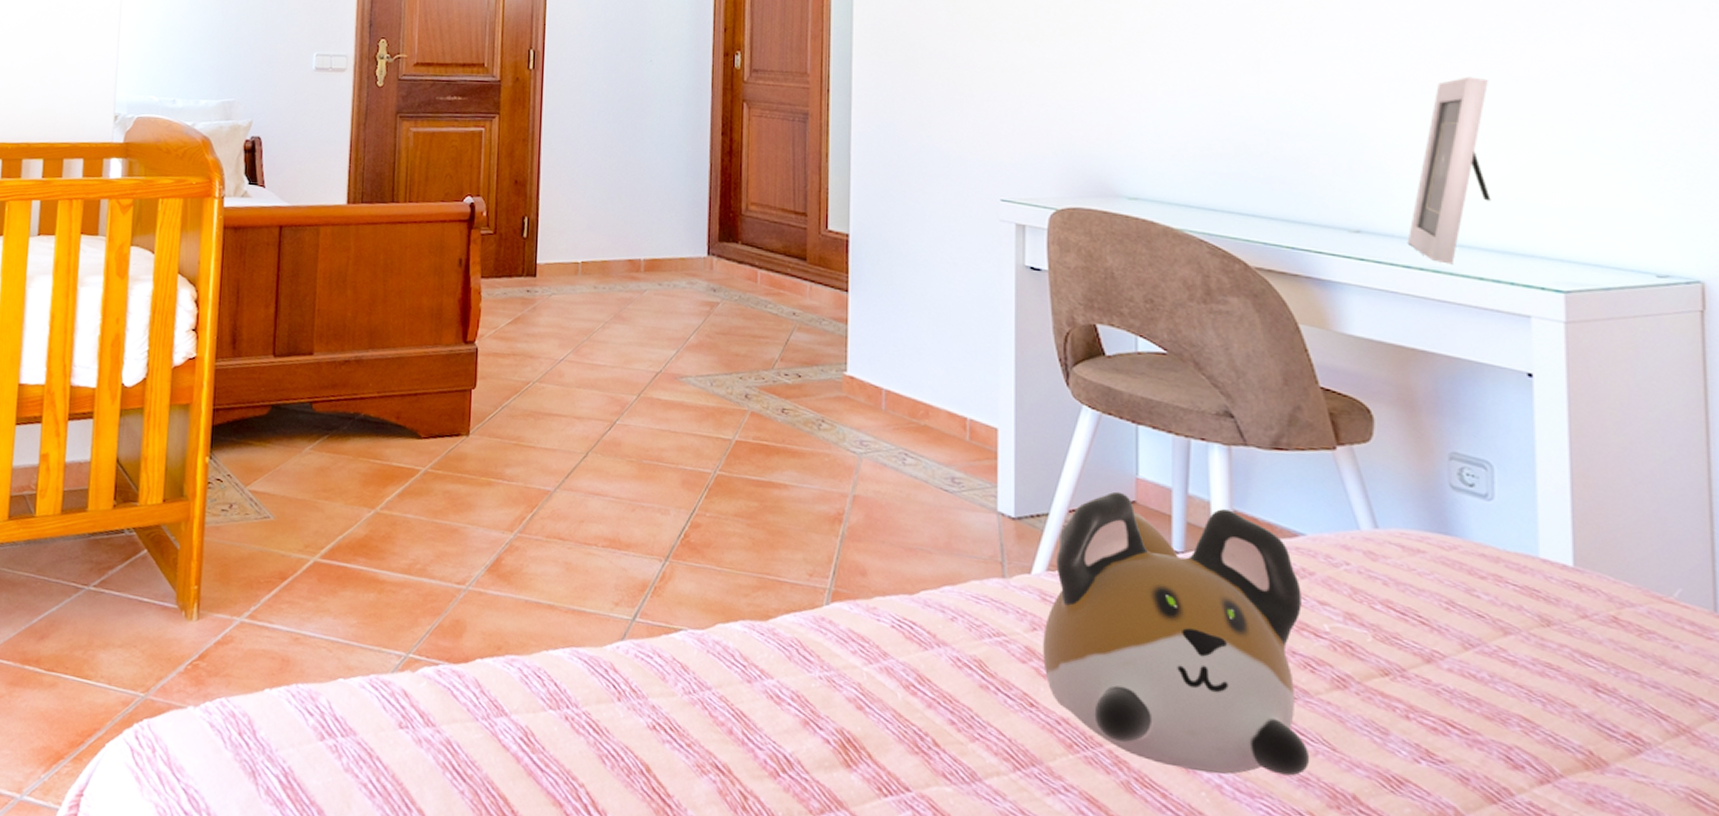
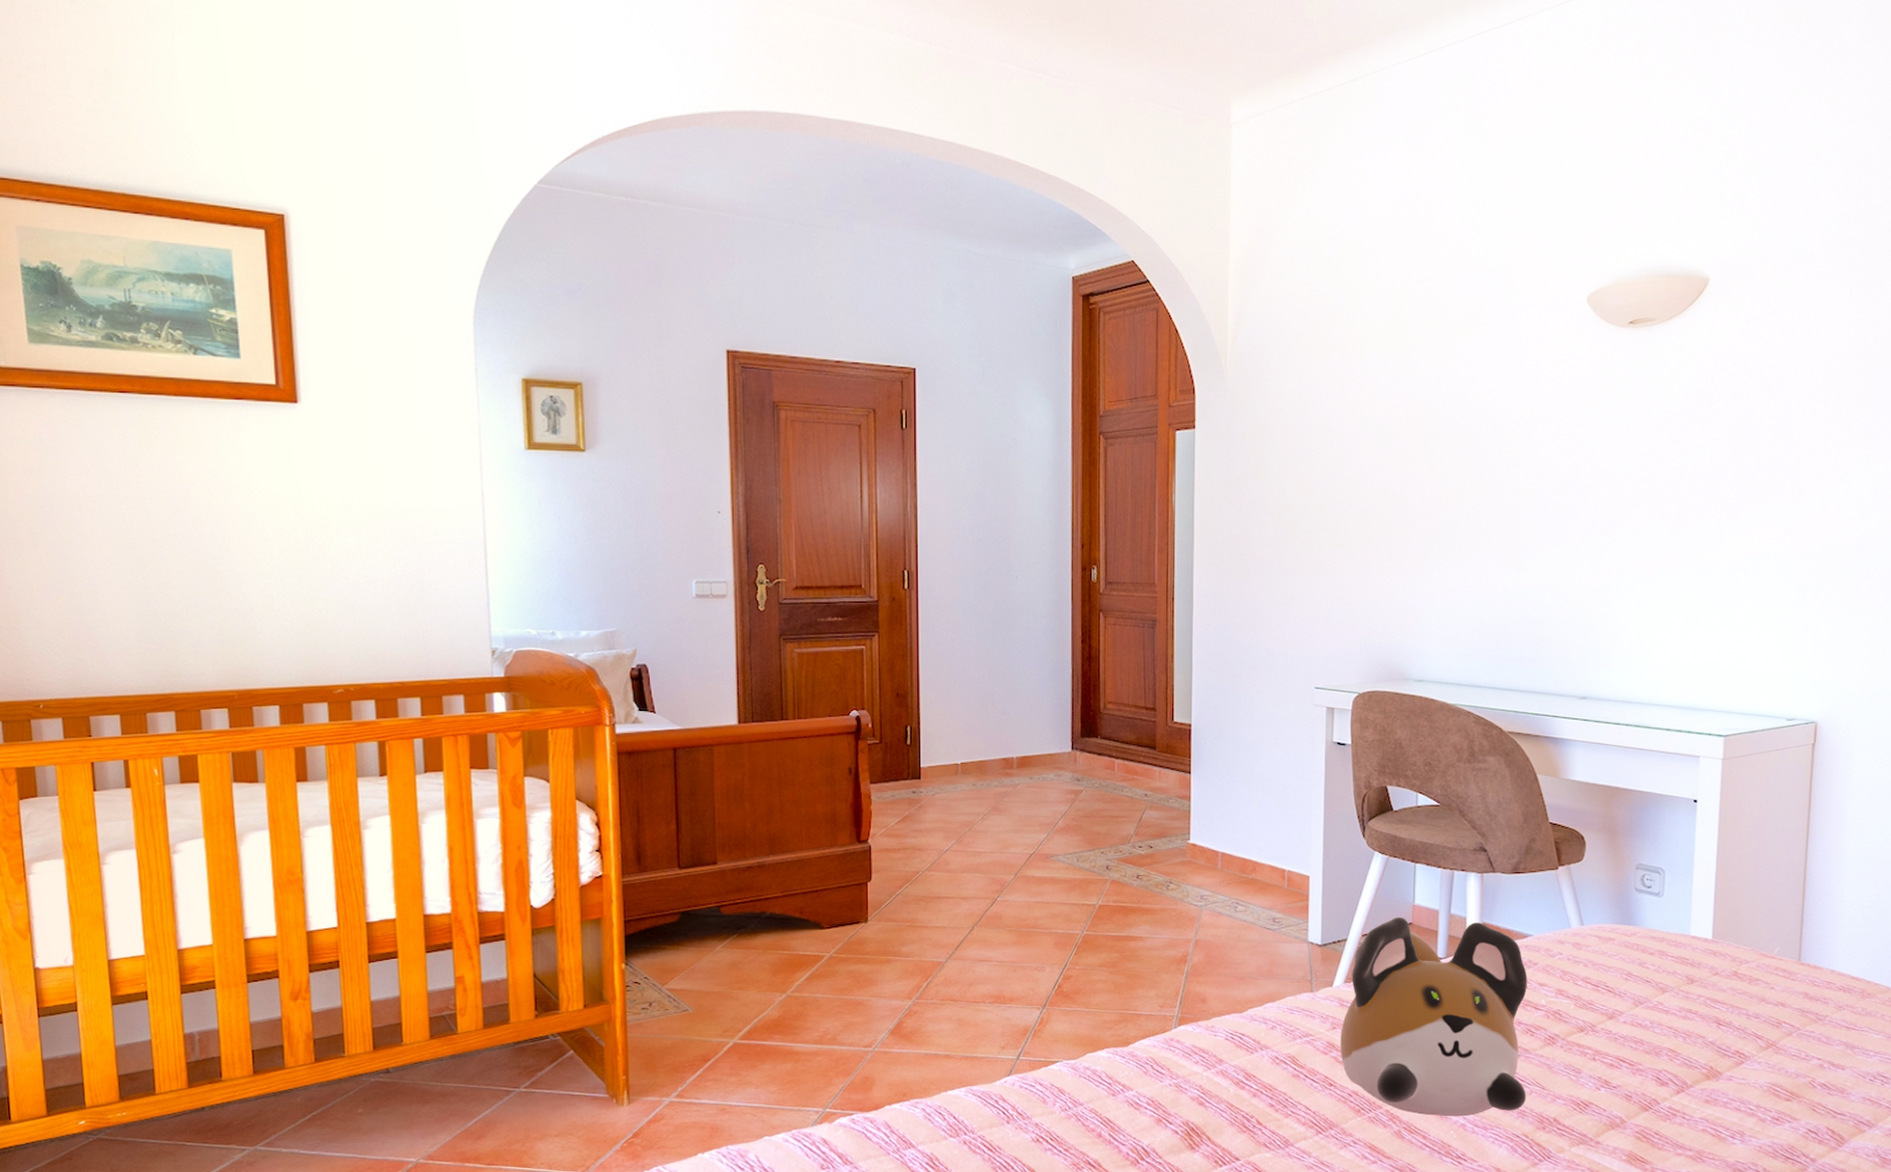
picture frame: present [1407,76,1491,265] -> none [1618,568,1685,720]

